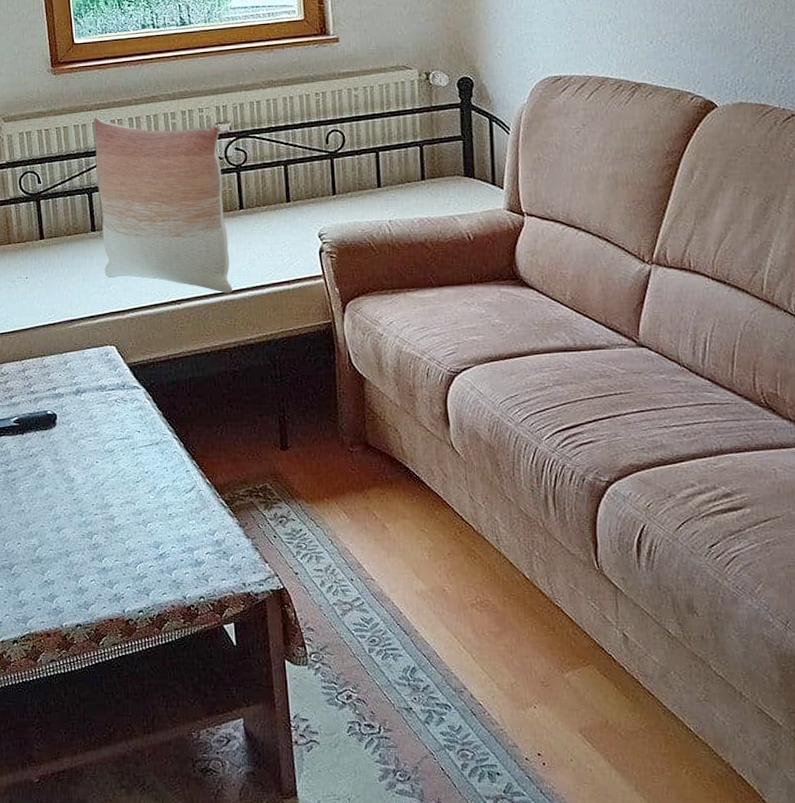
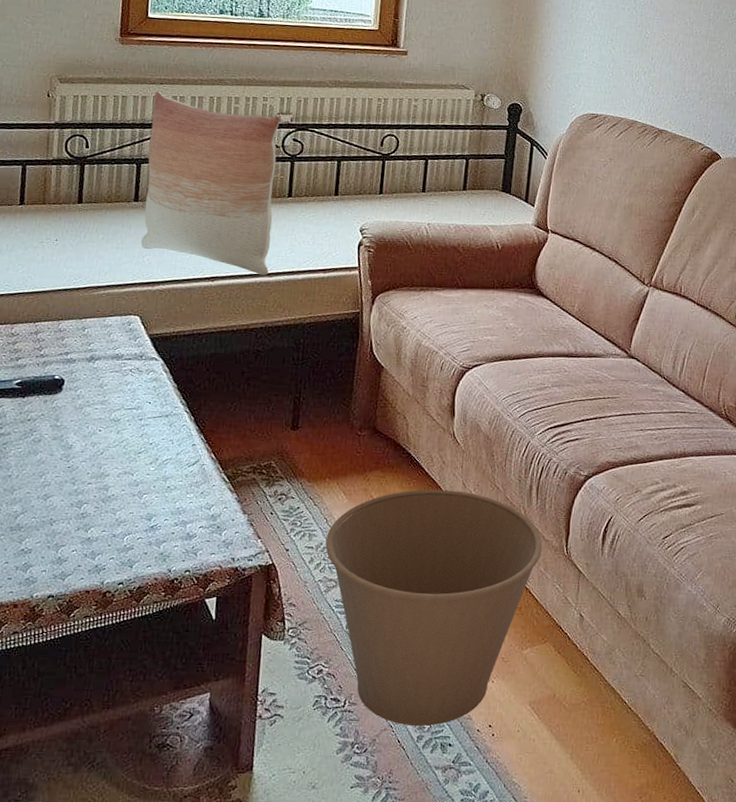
basket: none [334,504,569,755] -> present [325,489,543,727]

